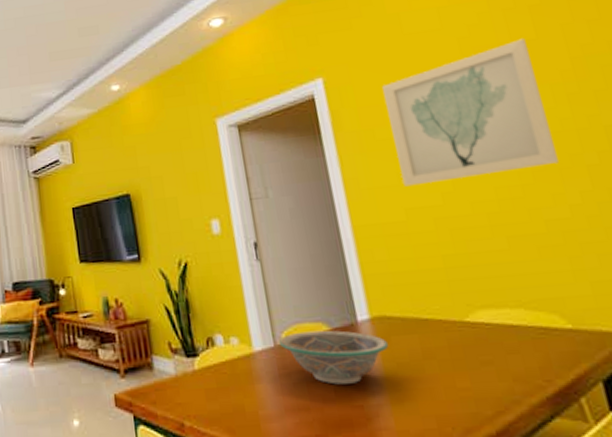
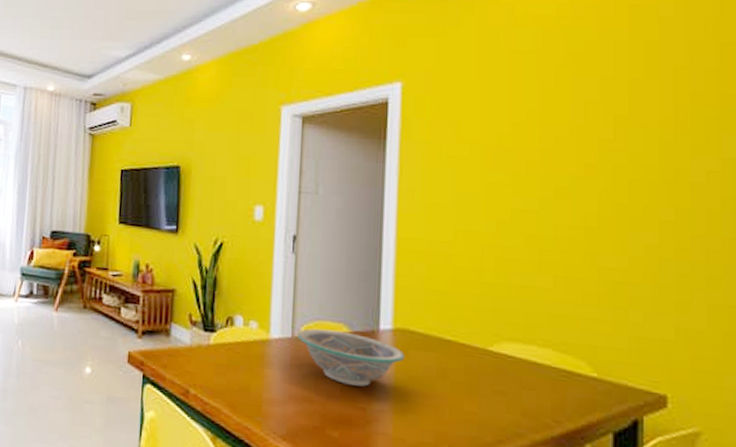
wall art: present [382,38,559,187] -> none [460,76,630,212]

